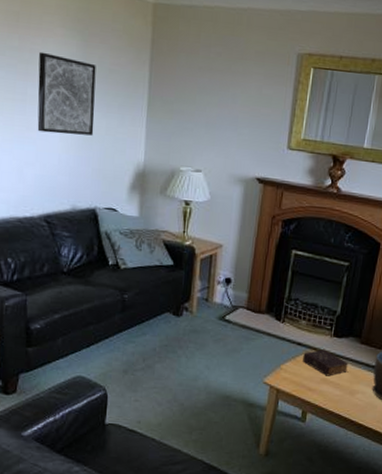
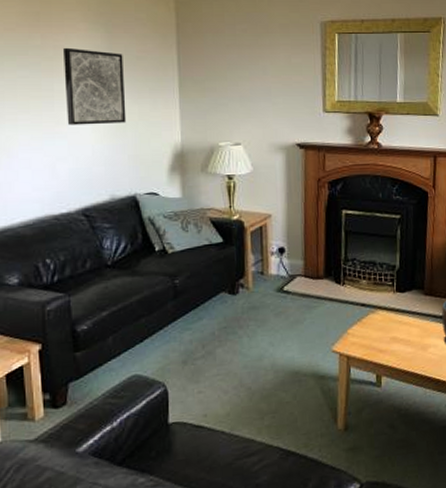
book: present [303,349,348,377] -> none [369,307,416,335]

